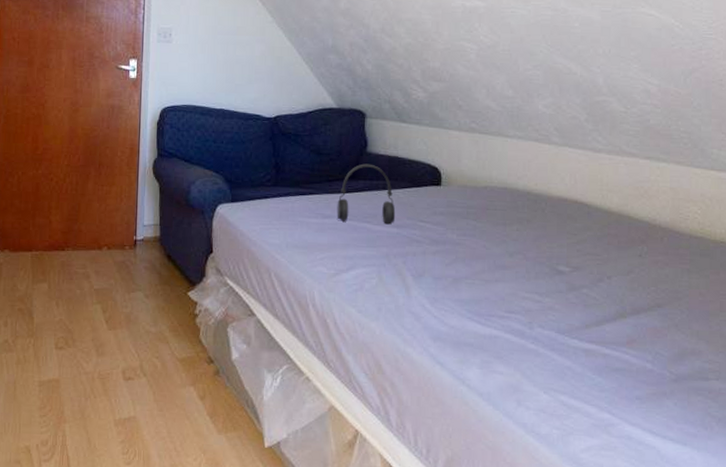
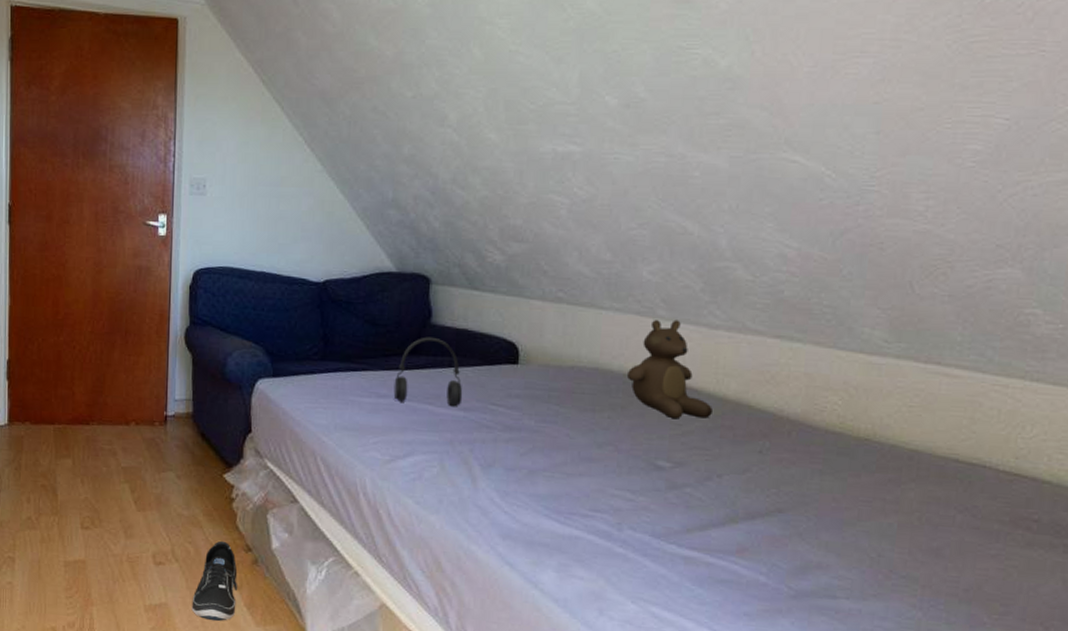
shoe: none [158,354,201,432] -> present [191,540,238,621]
teddy bear: none [530,145,600,230] -> present [626,320,712,419]

